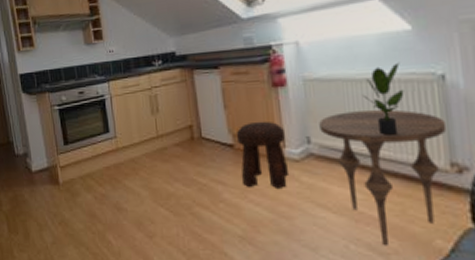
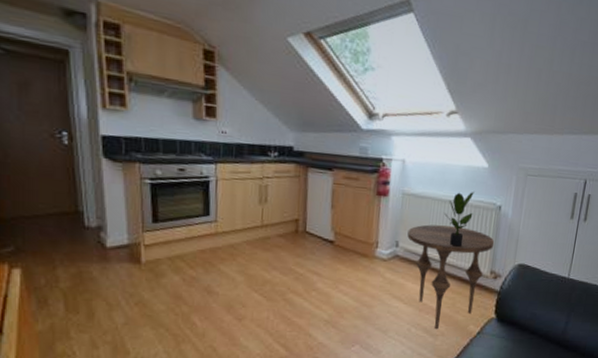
stool: present [236,121,290,190] -> none [336,223,380,283]

